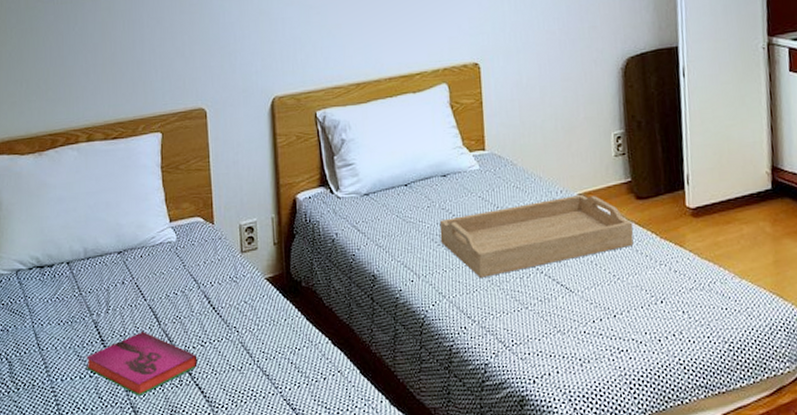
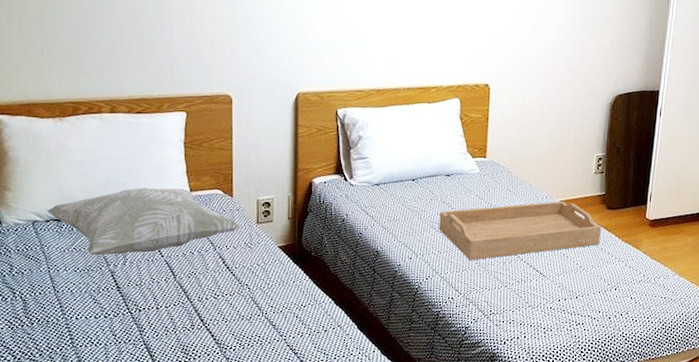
decorative pillow: none [29,219,223,305] -> present [47,187,240,256]
hardback book: present [86,331,198,396] -> none [102,283,210,336]

